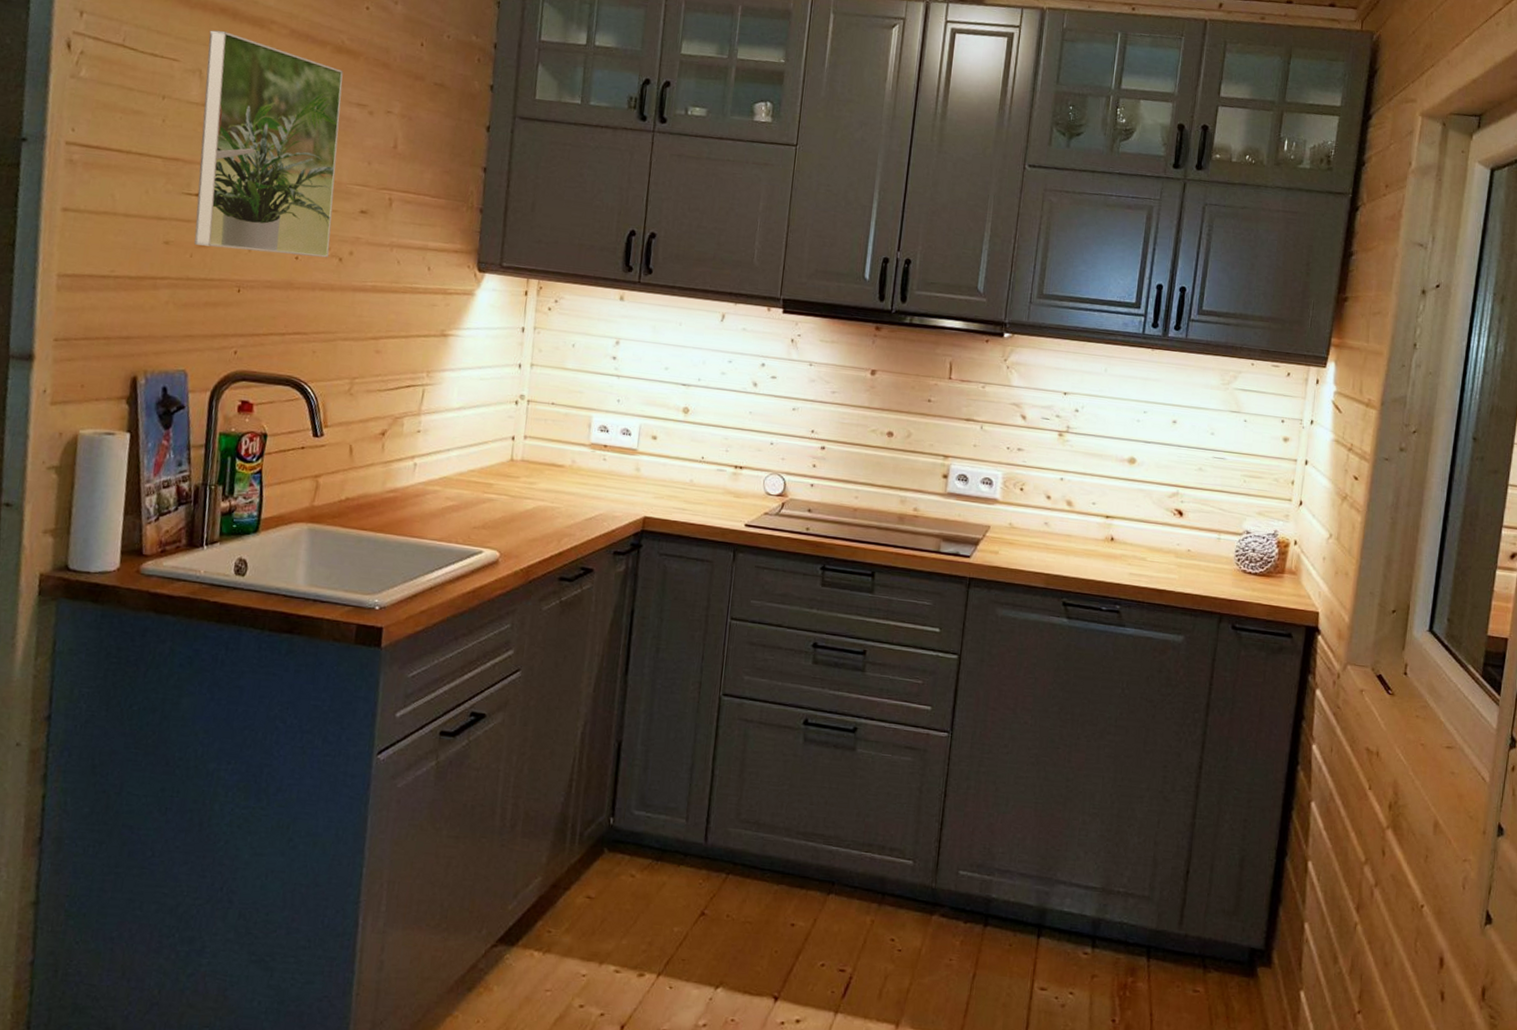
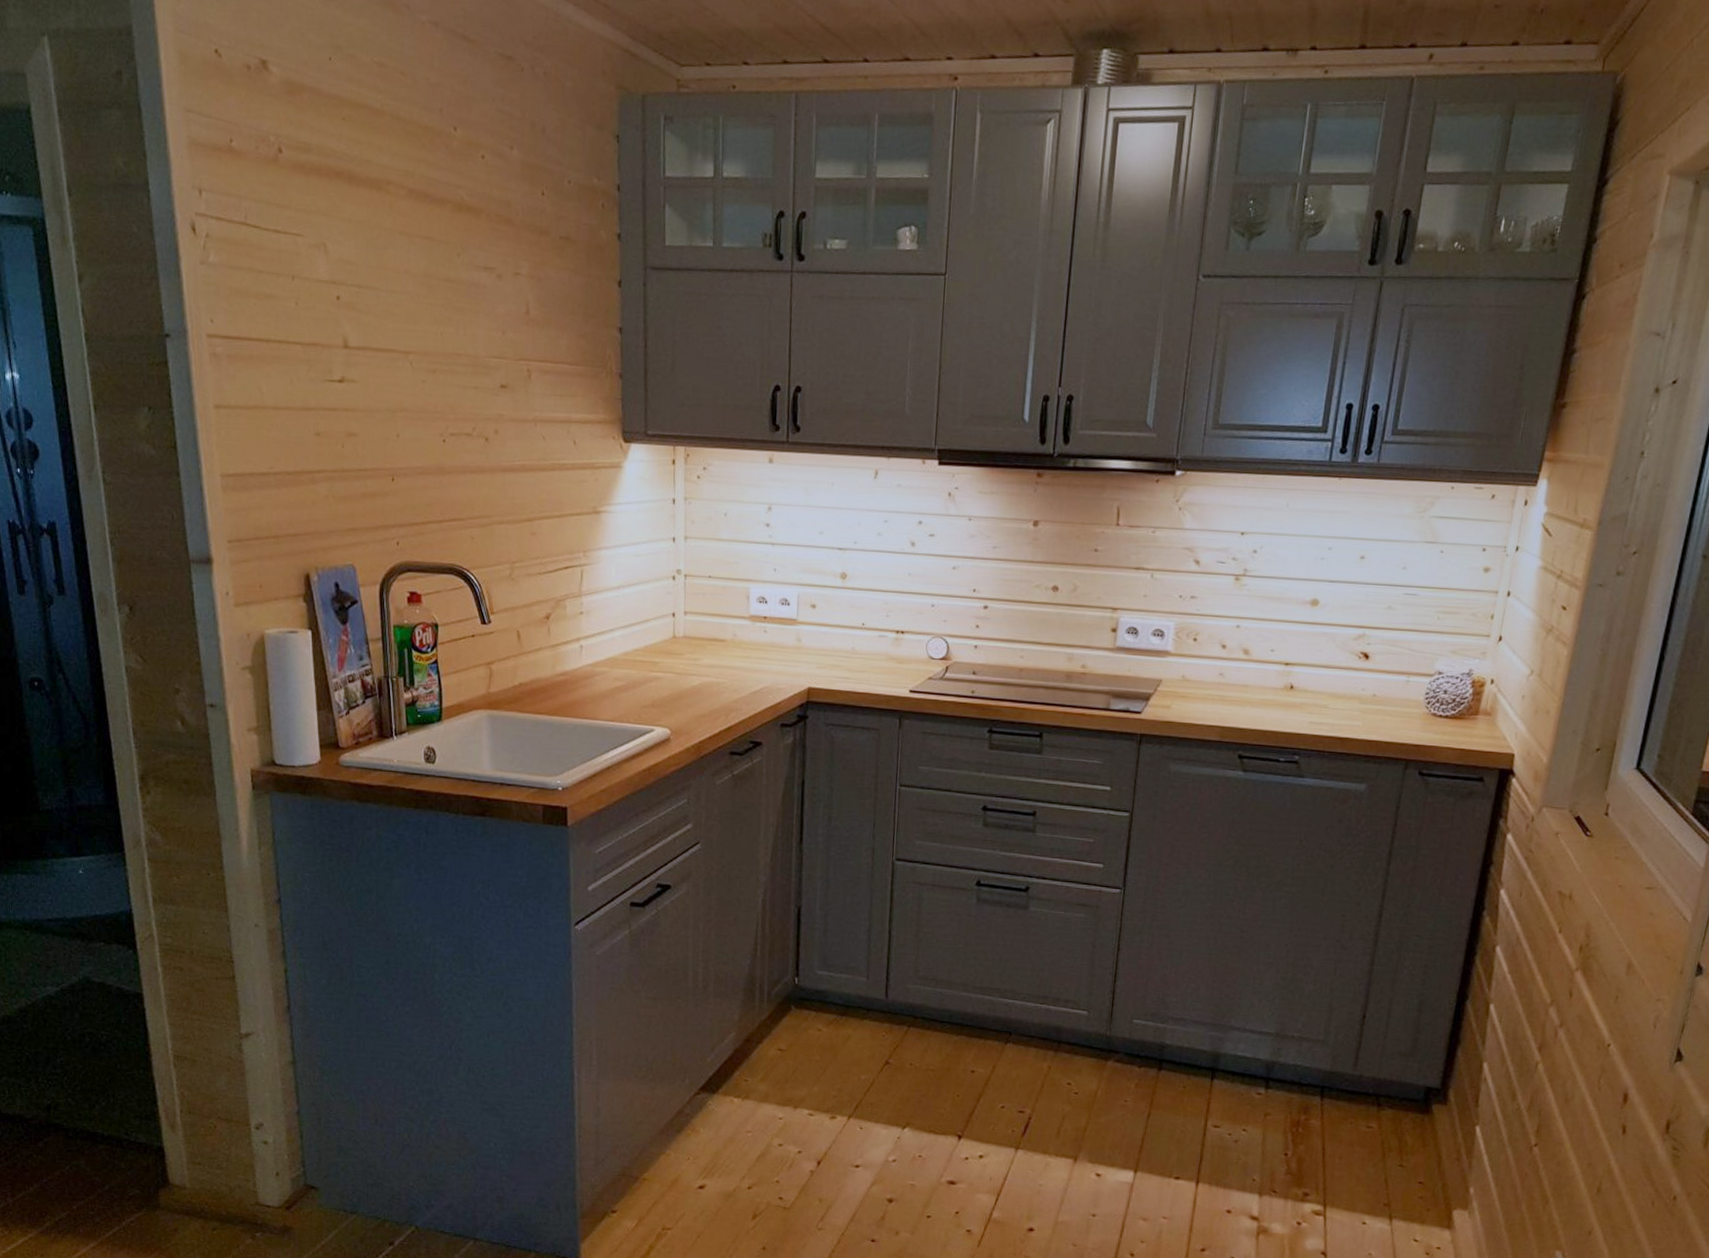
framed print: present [194,30,344,258] -> none [328,198,475,439]

